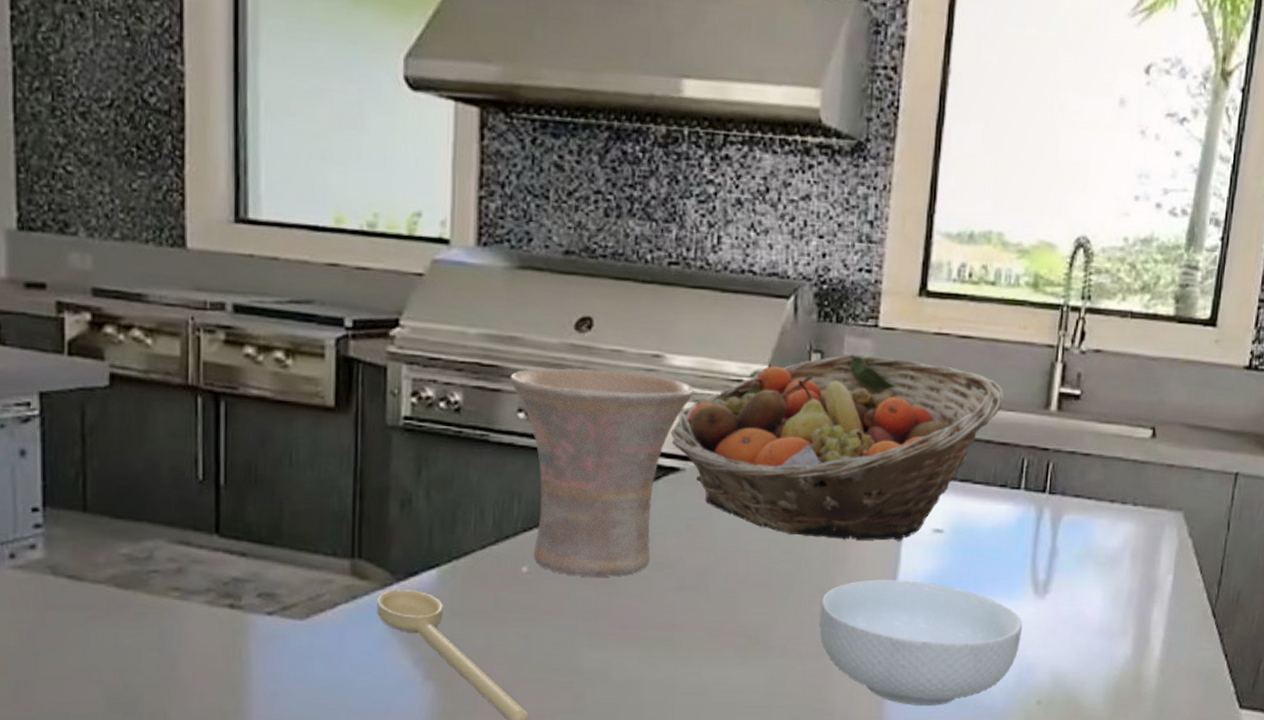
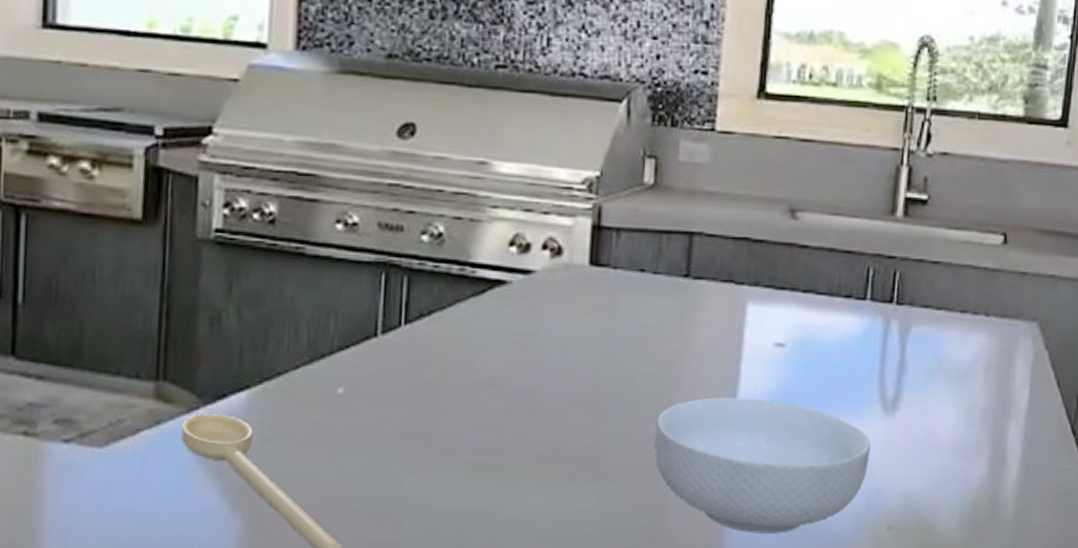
vase: present [510,368,694,577] -> none [328,176,522,398]
fruit basket: present [670,354,1005,541] -> none [497,159,849,357]

